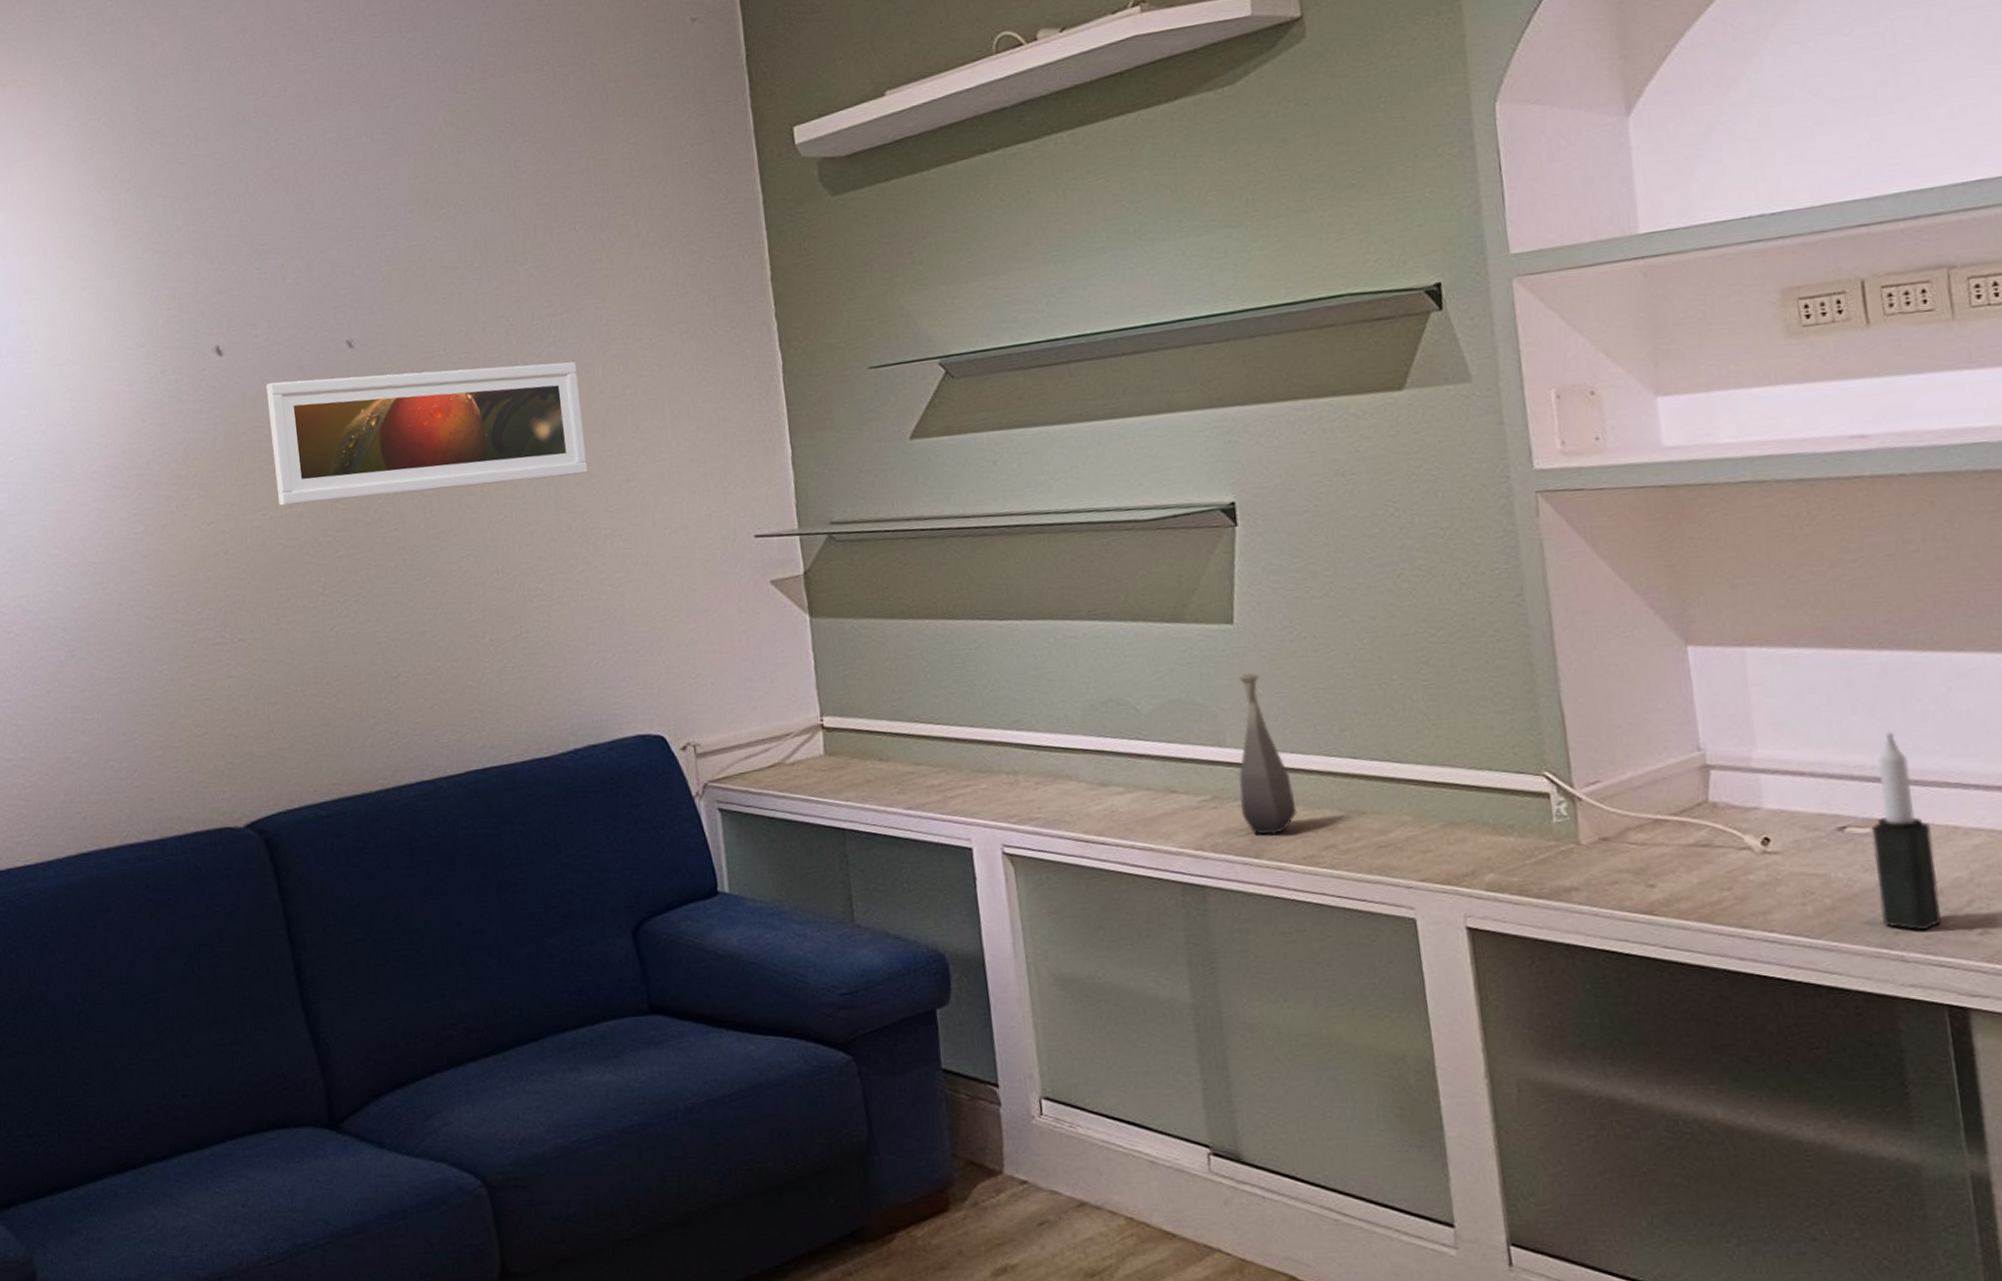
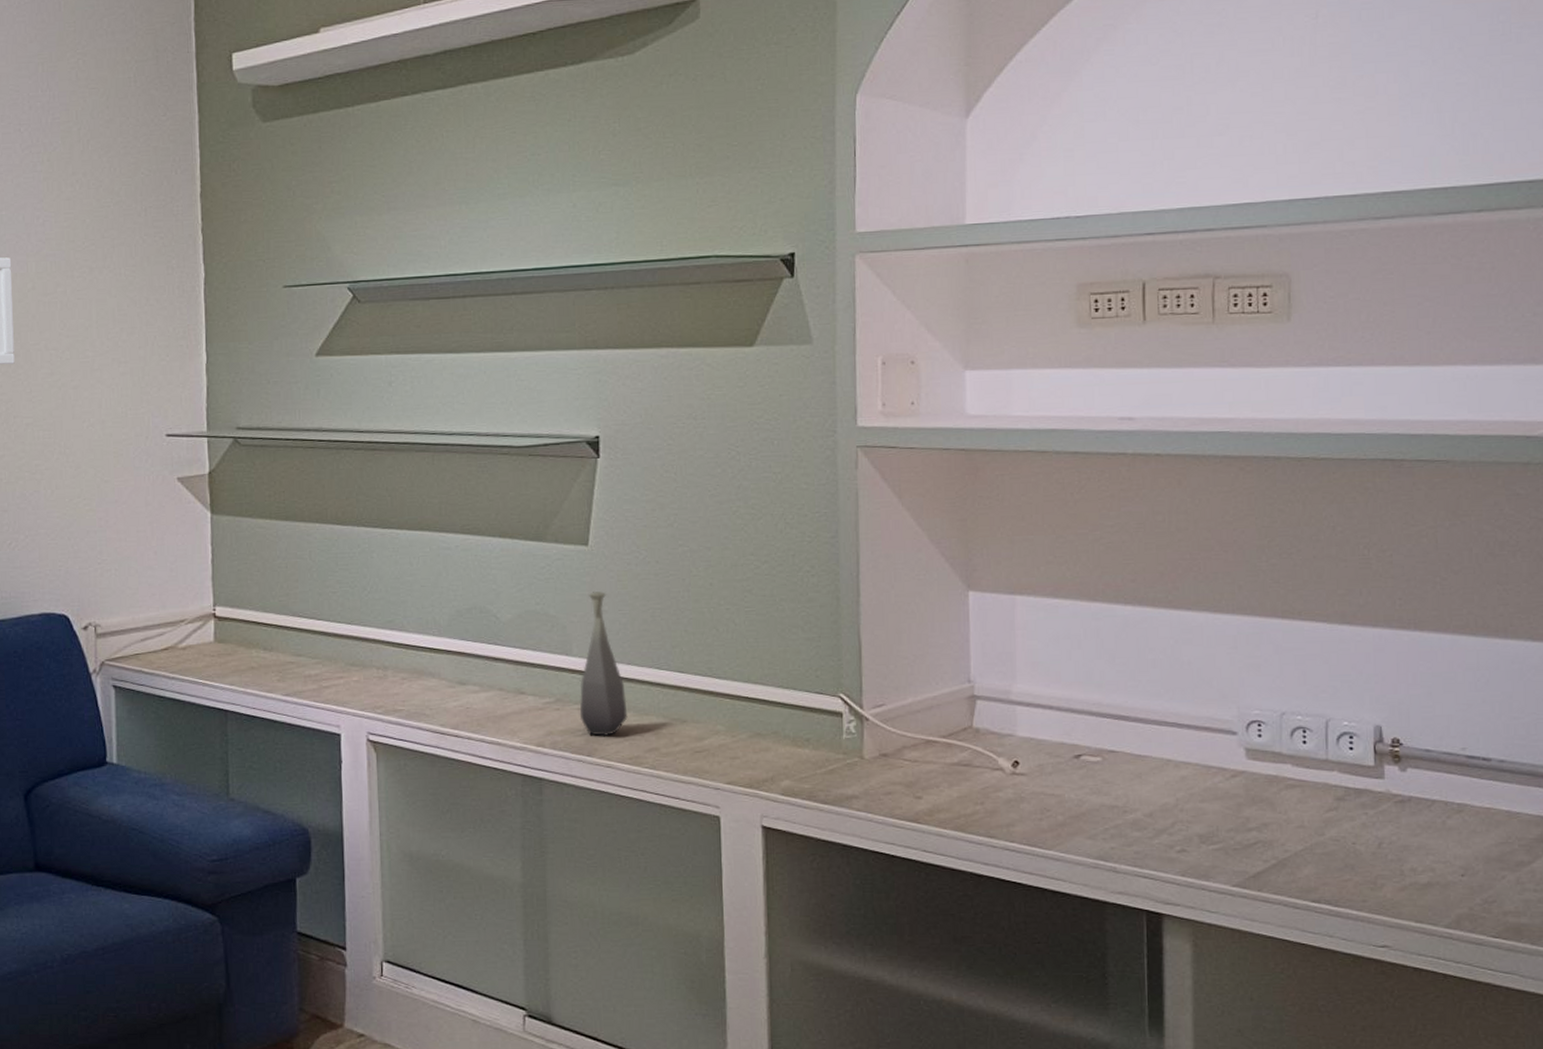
candle: present [1871,731,1941,931] -> none [1101,675,1150,847]

